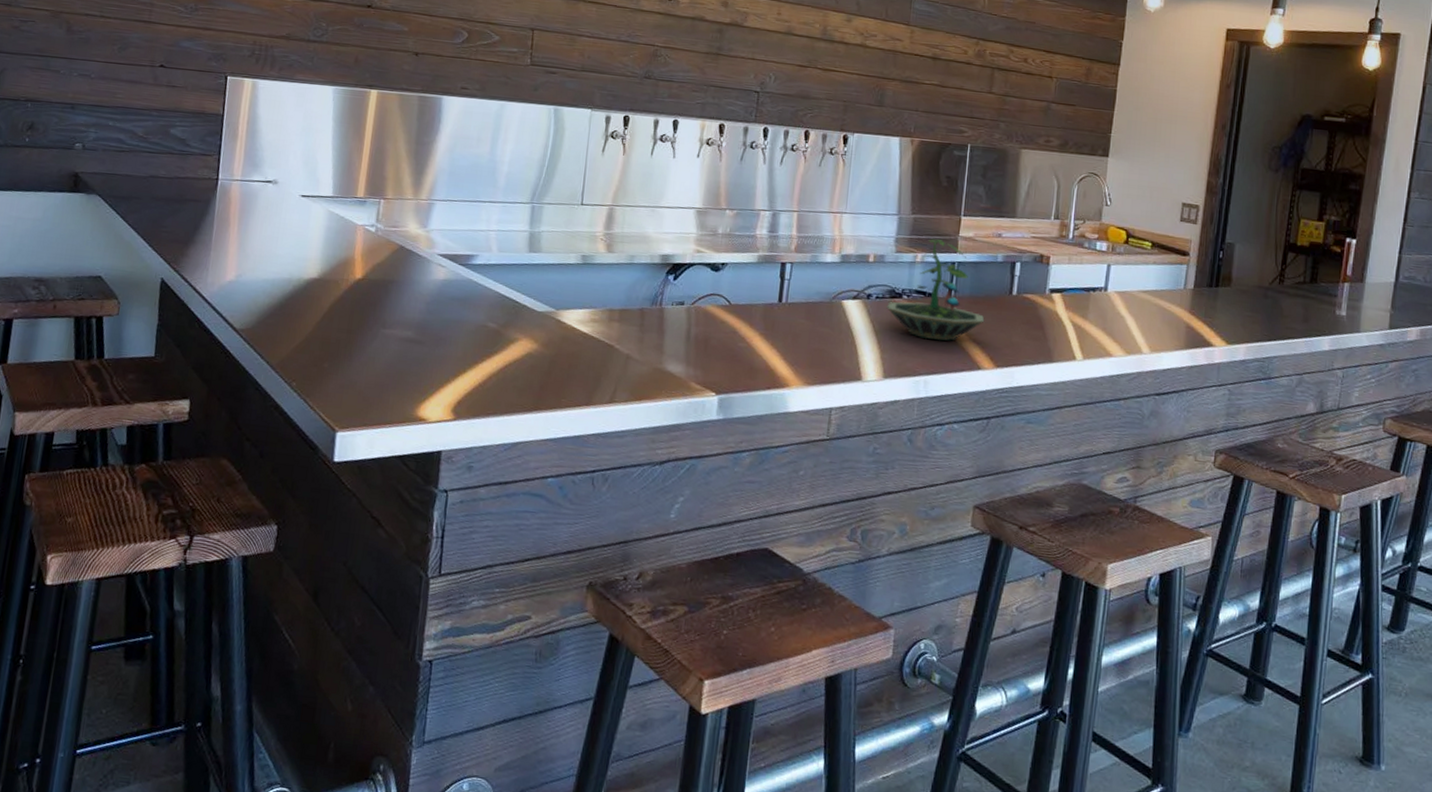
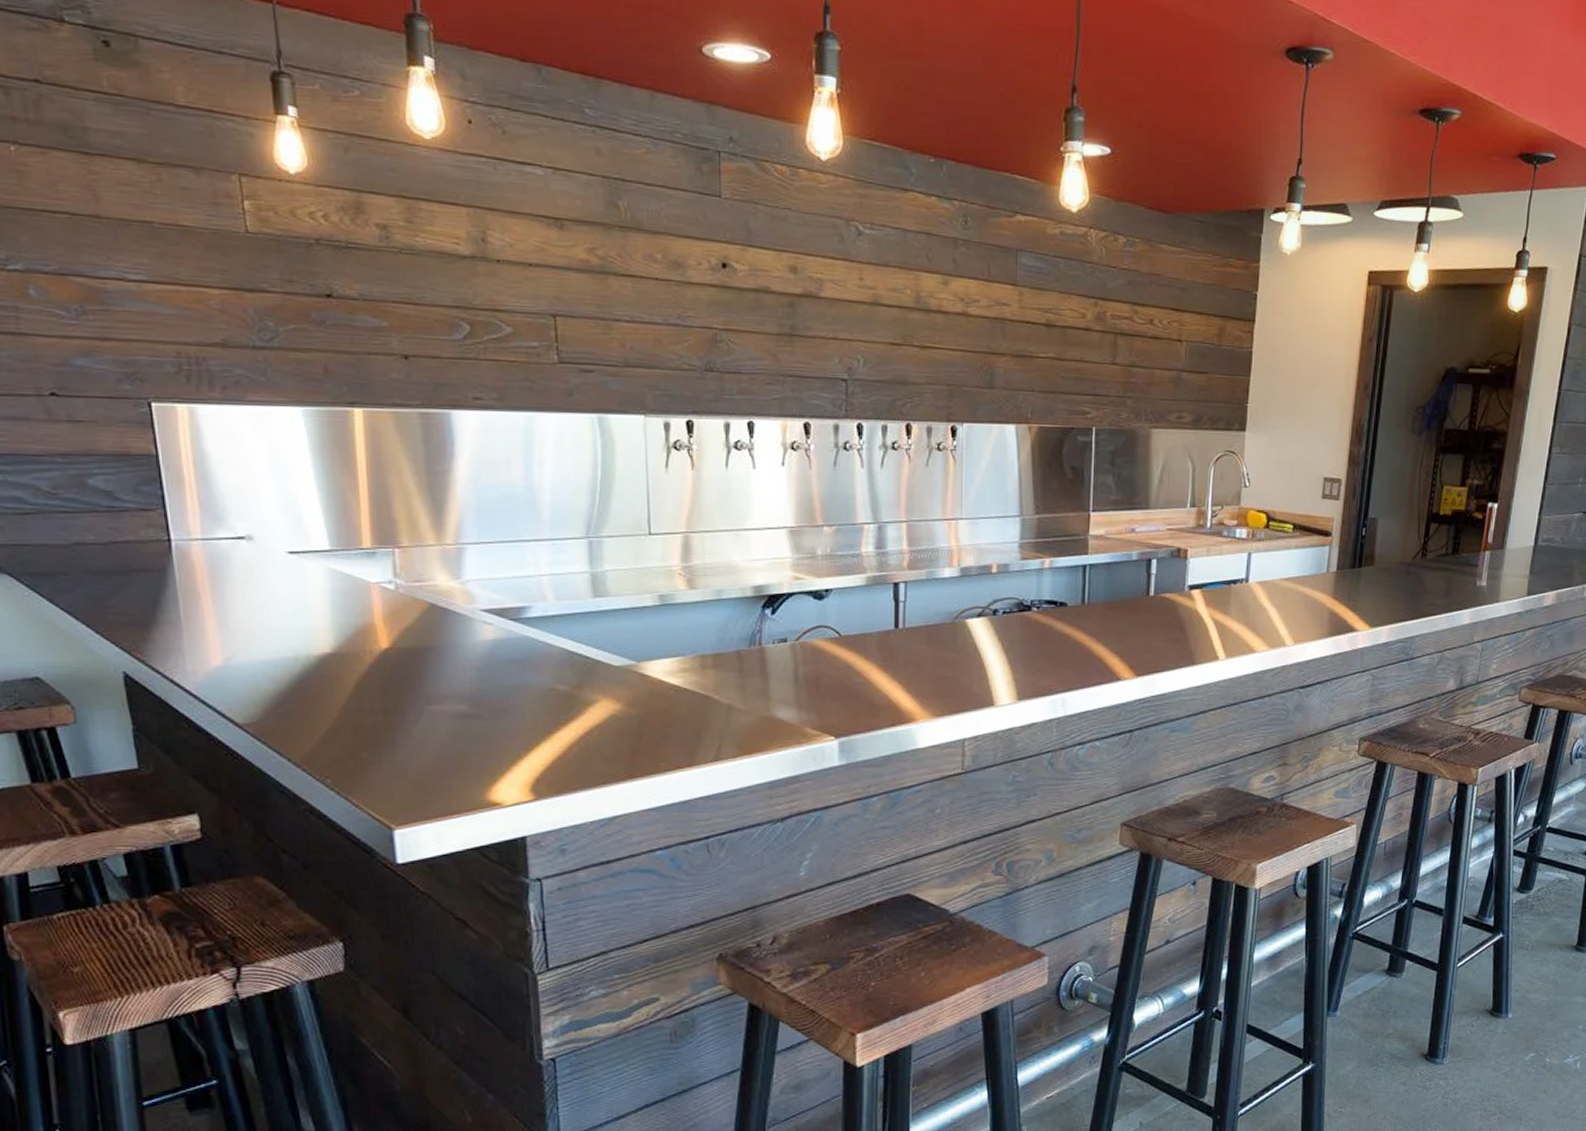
terrarium: present [886,238,985,341] -> none [1015,539,1122,654]

